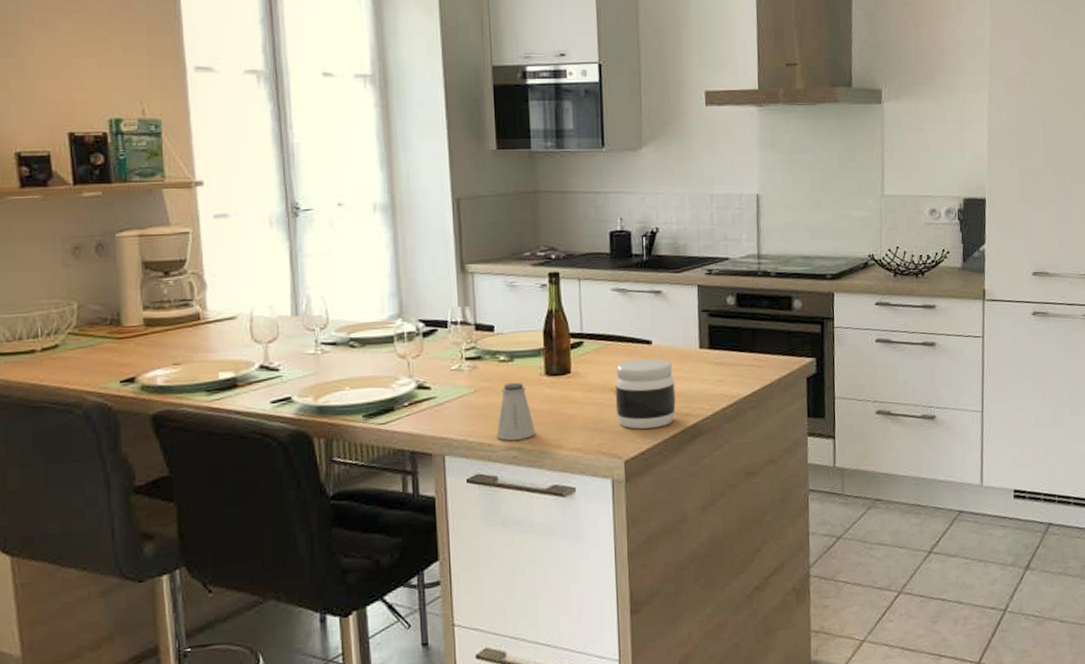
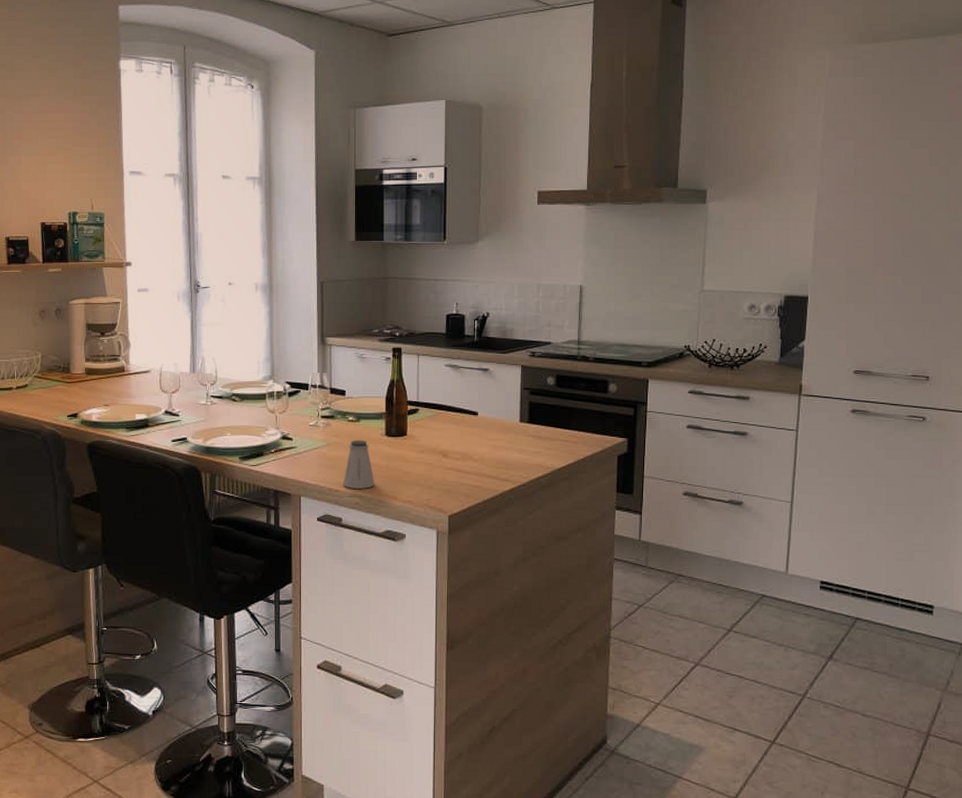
jar: present [615,358,676,429] -> none [443,427,496,489]

